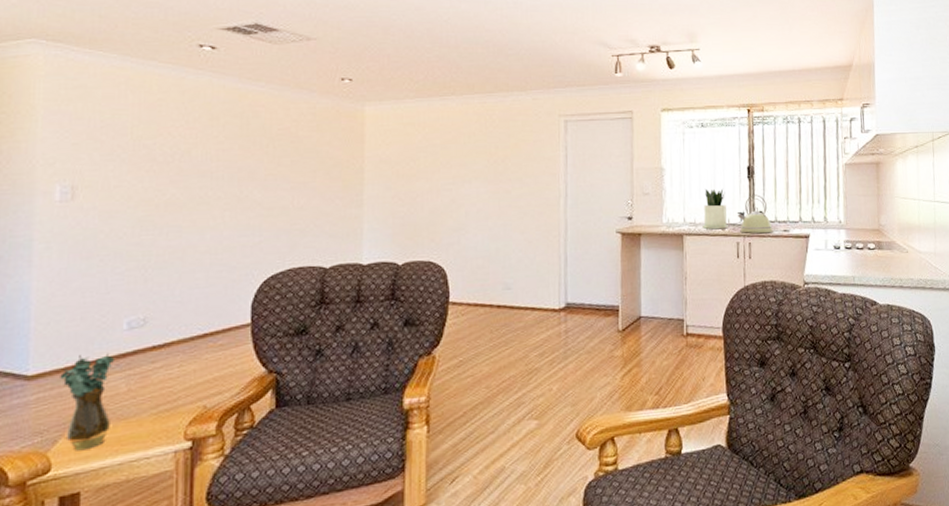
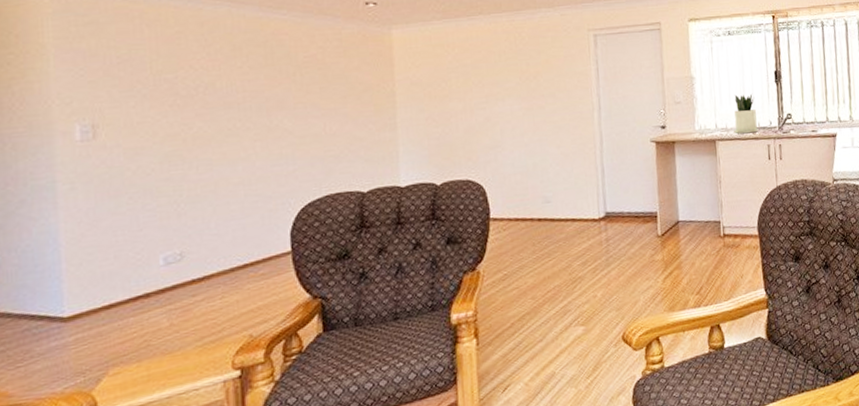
vase: present [60,353,114,451] -> none [98,290,155,388]
kettle: present [736,194,773,234] -> none [766,98,802,136]

